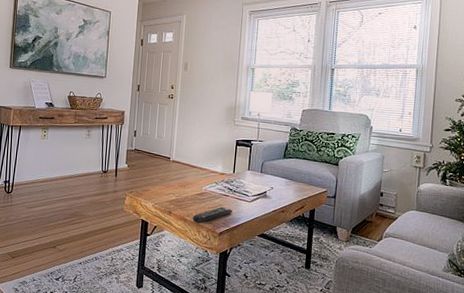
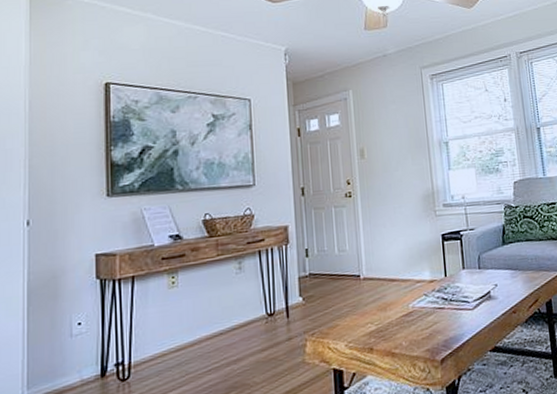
remote control: present [192,206,233,224] -> none [402,323,453,356]

